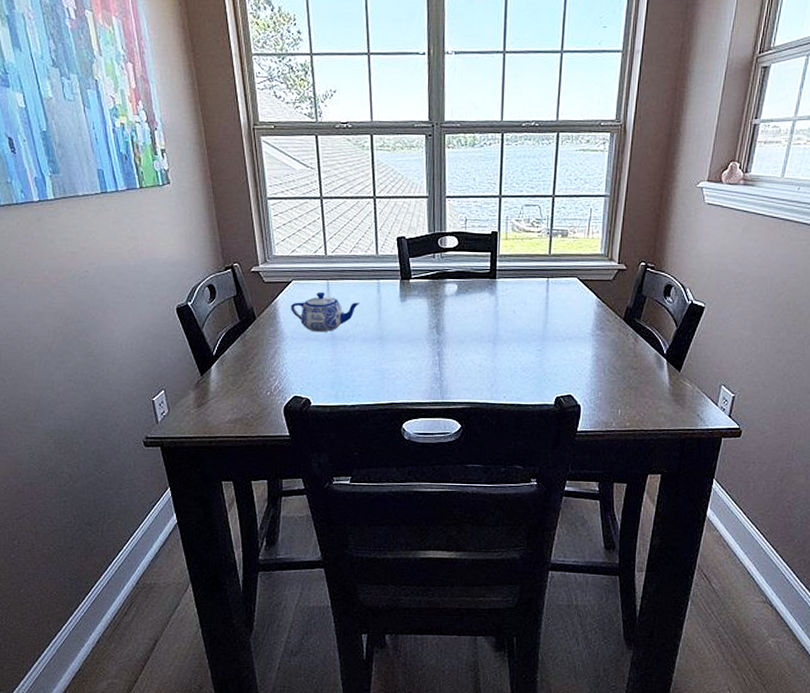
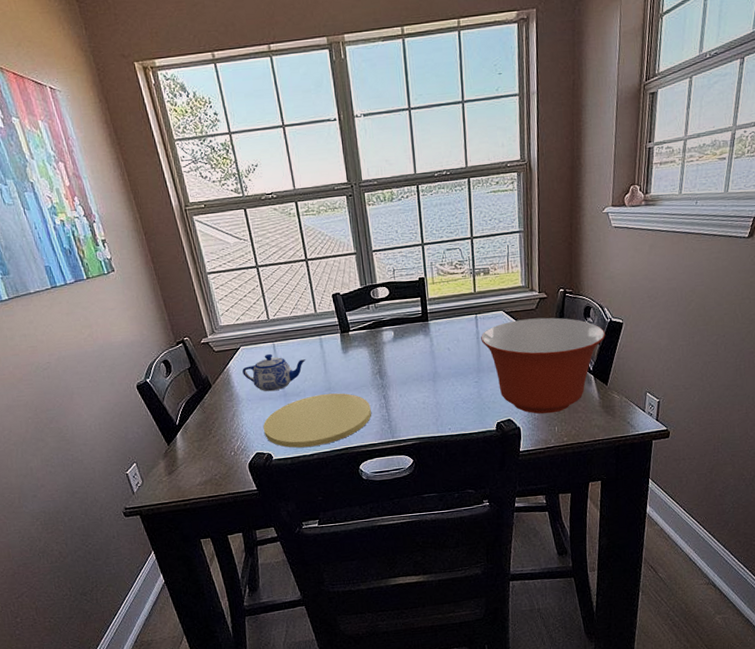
plate: none [304,342,423,398] -> present [263,393,371,448]
mixing bowl: none [550,289,685,395] -> present [481,317,606,414]

